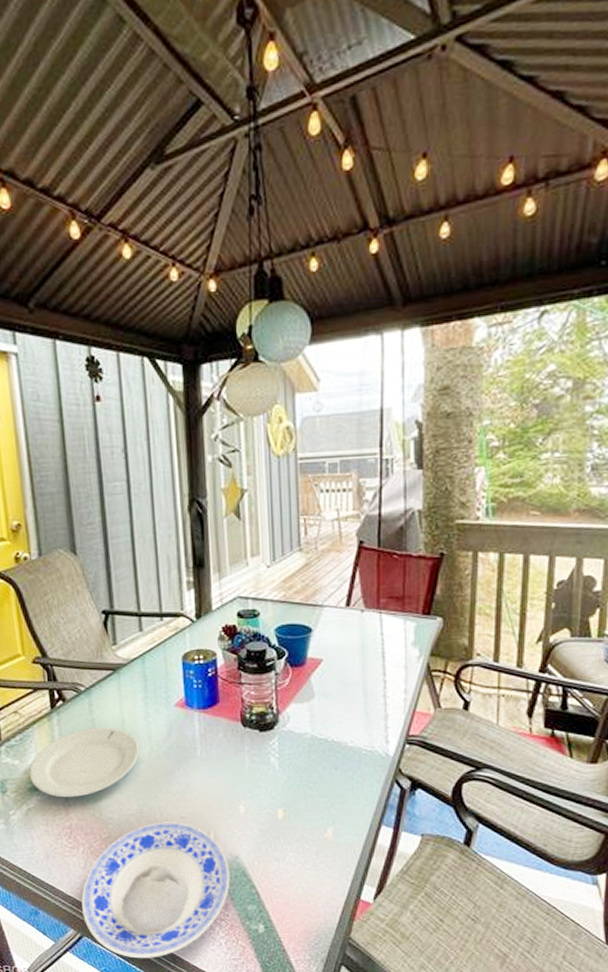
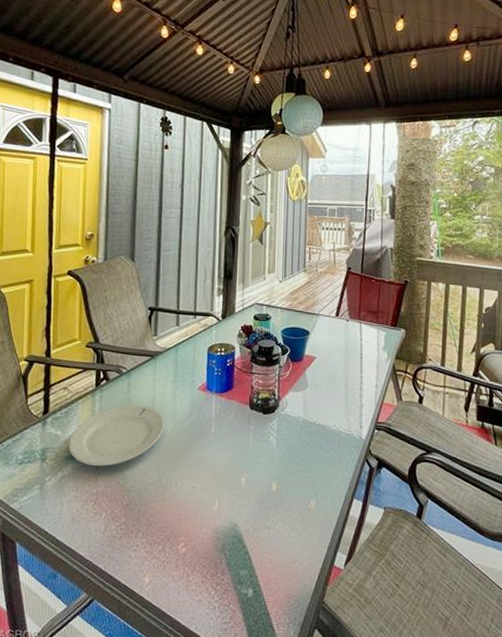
plate: present [81,822,230,958] -> none [96,491,229,622]

